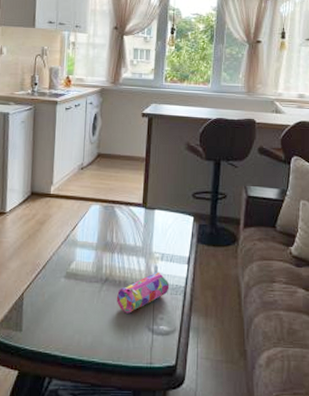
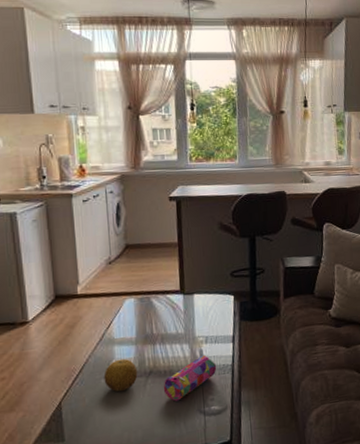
fruit: none [63,261,95,294] -> present [104,359,138,392]

